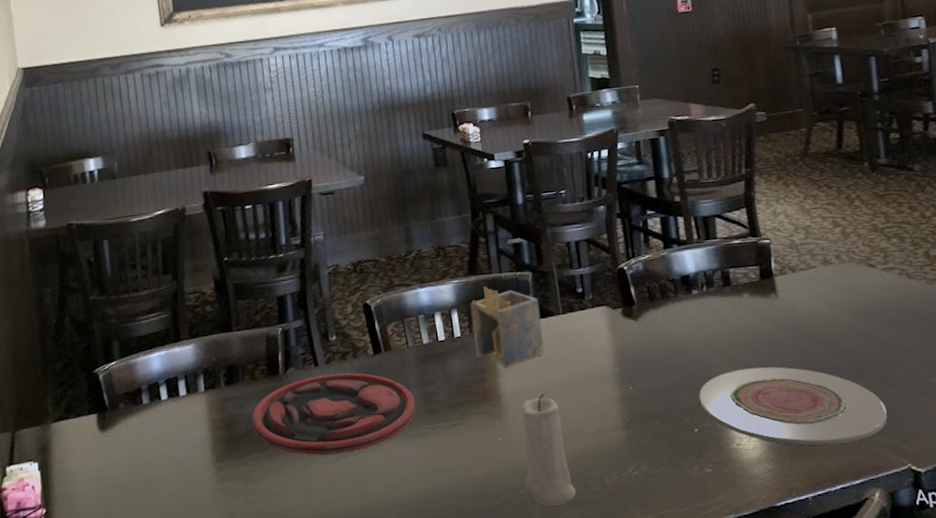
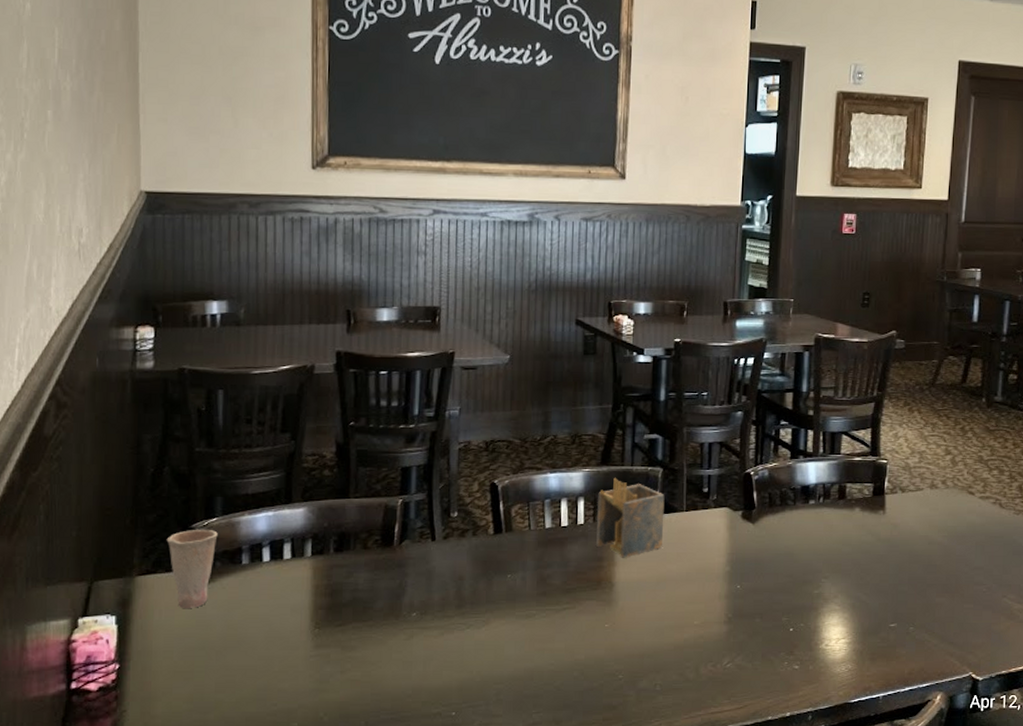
cup: none [74,372,119,451] -> present [166,529,218,608]
plate: present [252,372,416,455] -> none [358,549,529,628]
candle: present [521,394,576,506] -> none [624,586,672,691]
plate: present [698,367,888,446] -> none [798,577,961,652]

